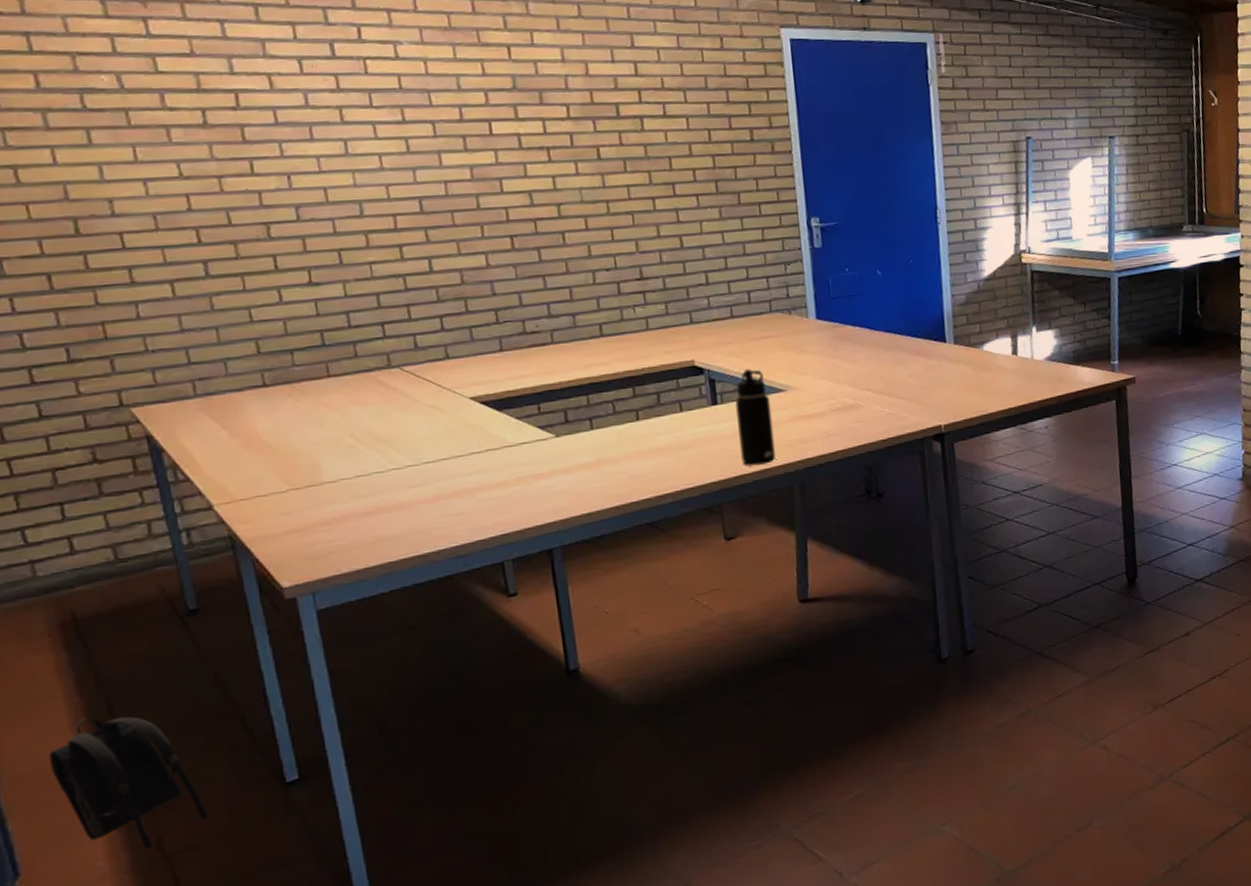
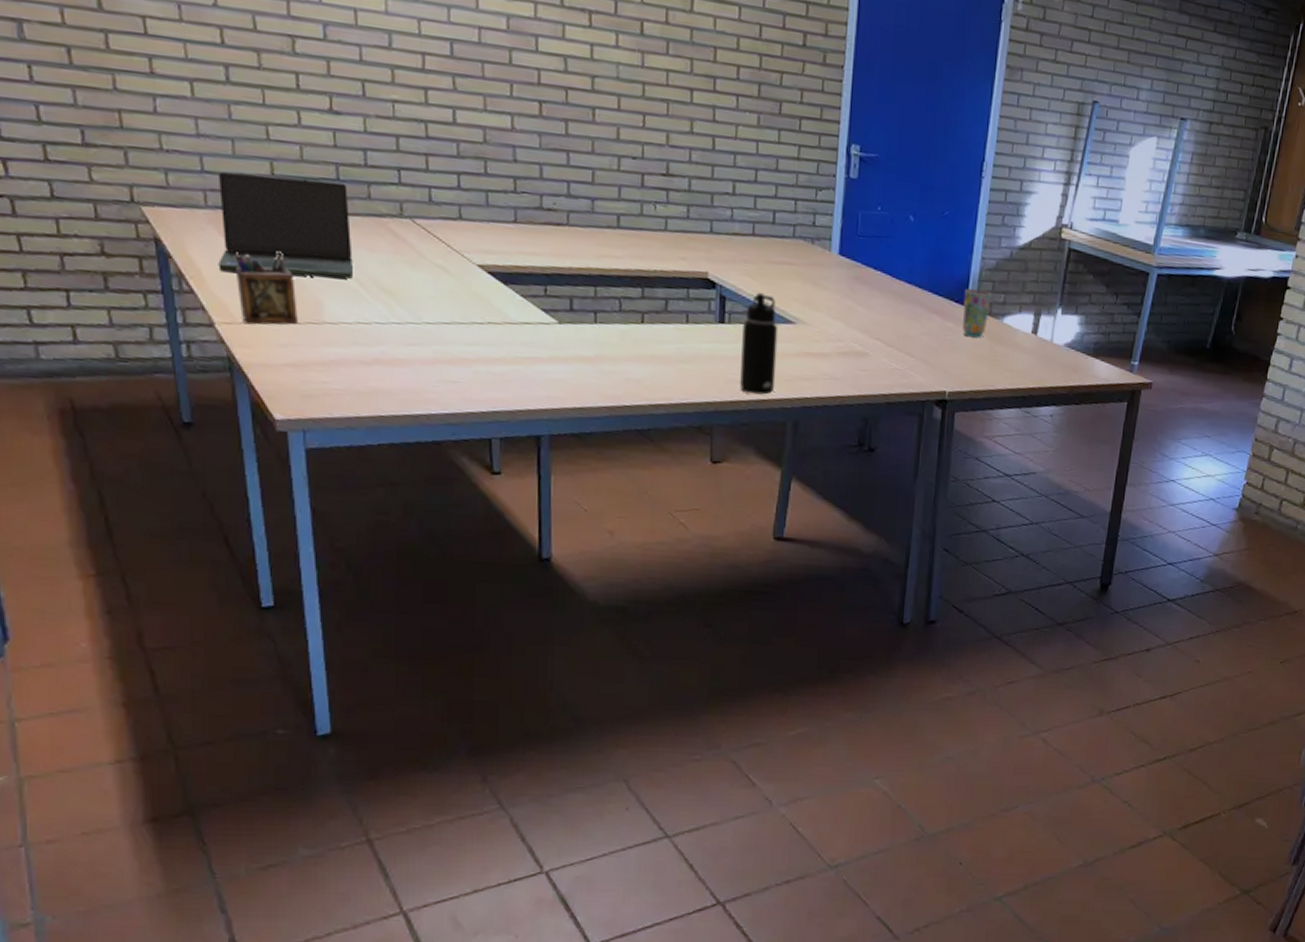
backpack: present [48,716,209,850] -> none [41,506,187,642]
laptop: none [206,347,347,453] -> present [218,172,353,279]
desk organizer: none [227,422,297,500] -> present [235,250,298,325]
cup: none [941,306,969,370] -> present [962,269,992,338]

